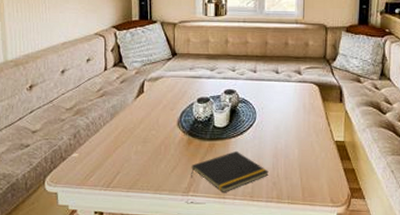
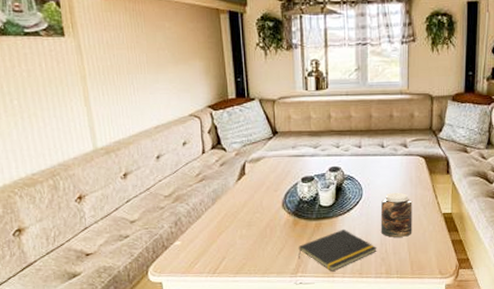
jar: none [273,117,305,162] -> present [380,192,412,237]

